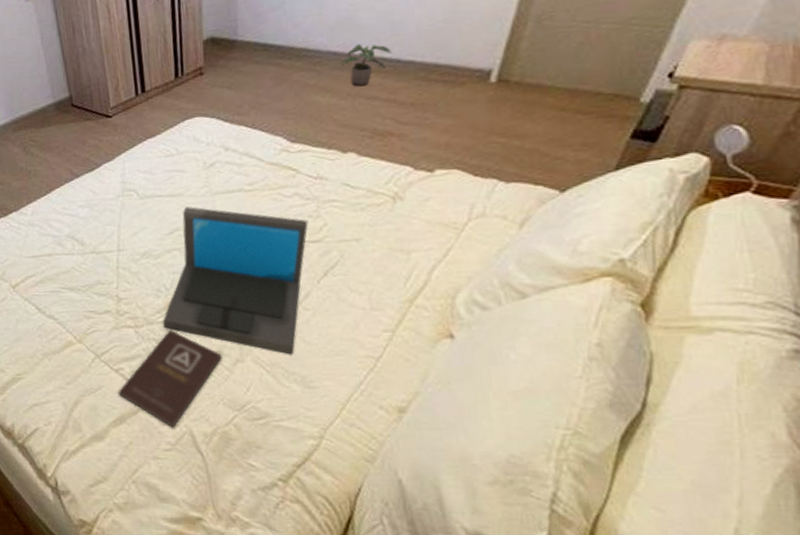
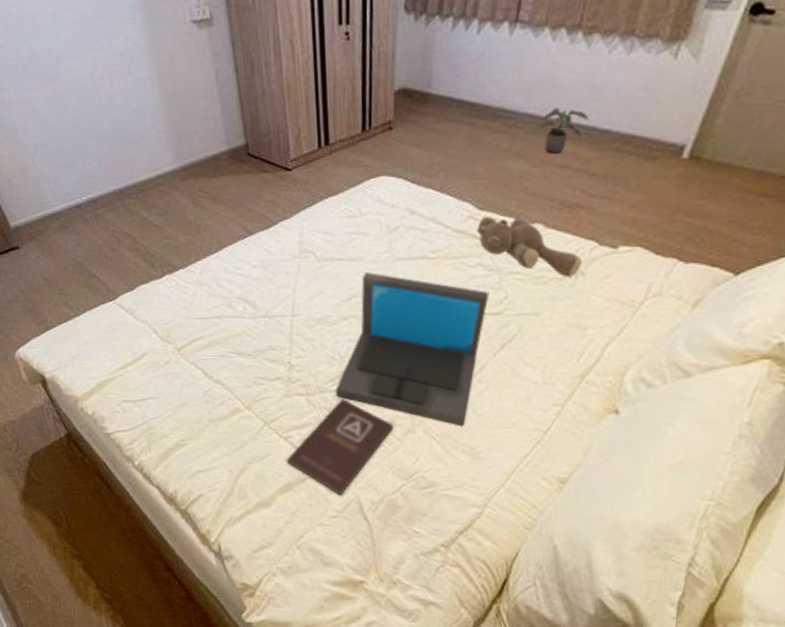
stuffed bear: none [290,147,399,203] -> present [476,216,582,277]

